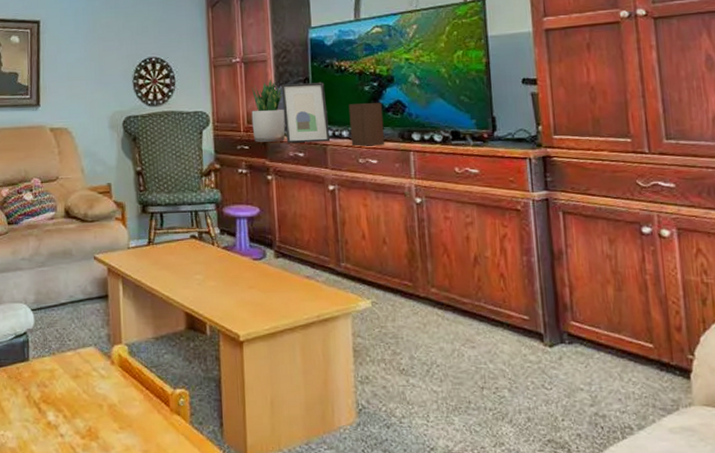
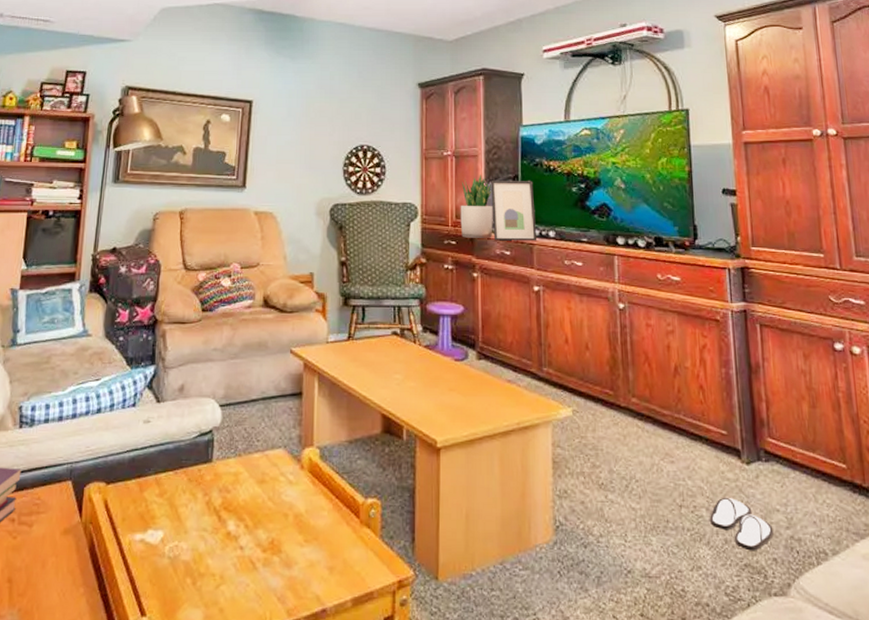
speaker: present [348,103,385,147] -> none [556,204,591,248]
slippers: none [512,379,577,428] -> present [710,498,774,551]

